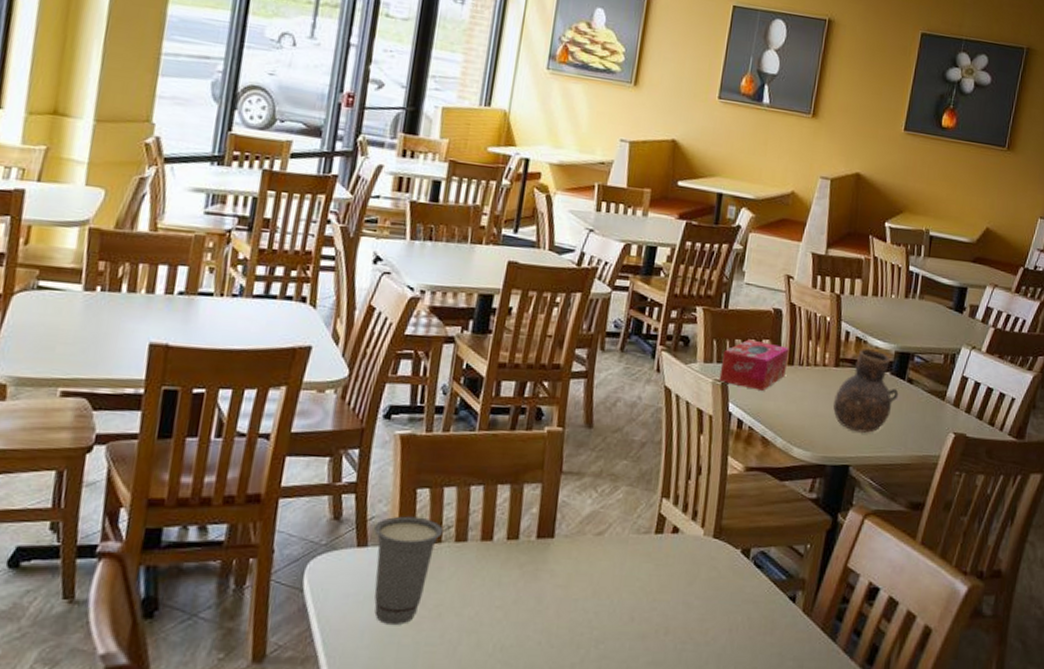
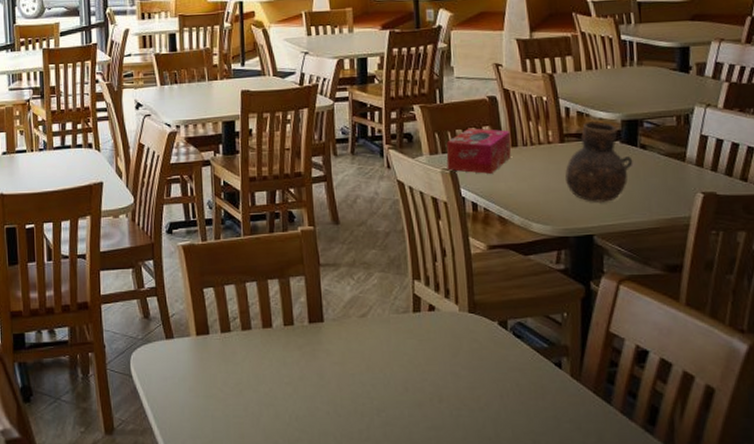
cup: present [374,516,443,624] -> none [176,312,230,401]

